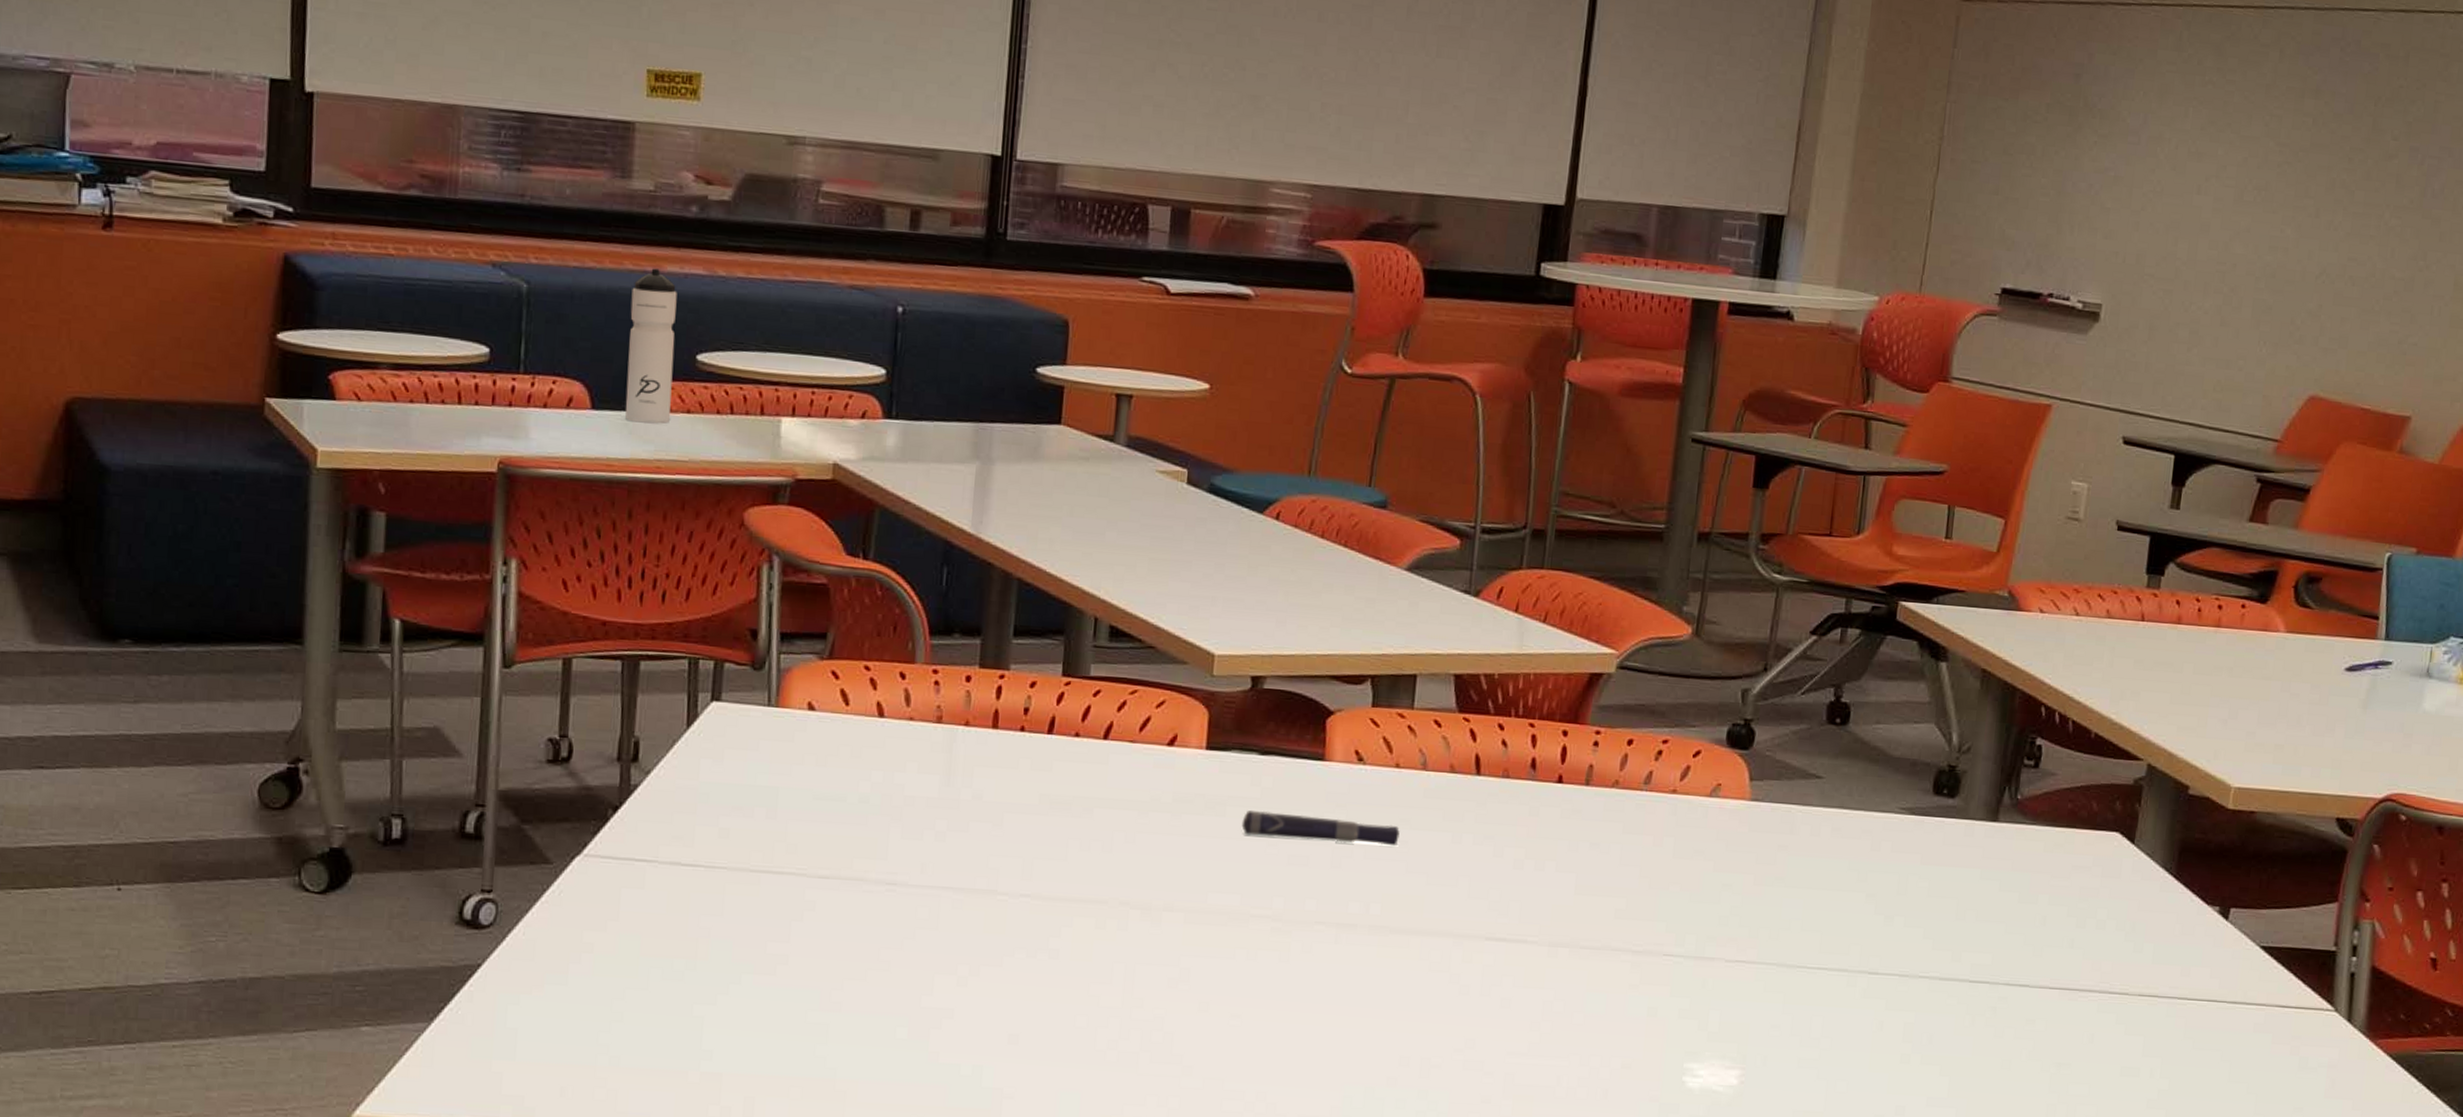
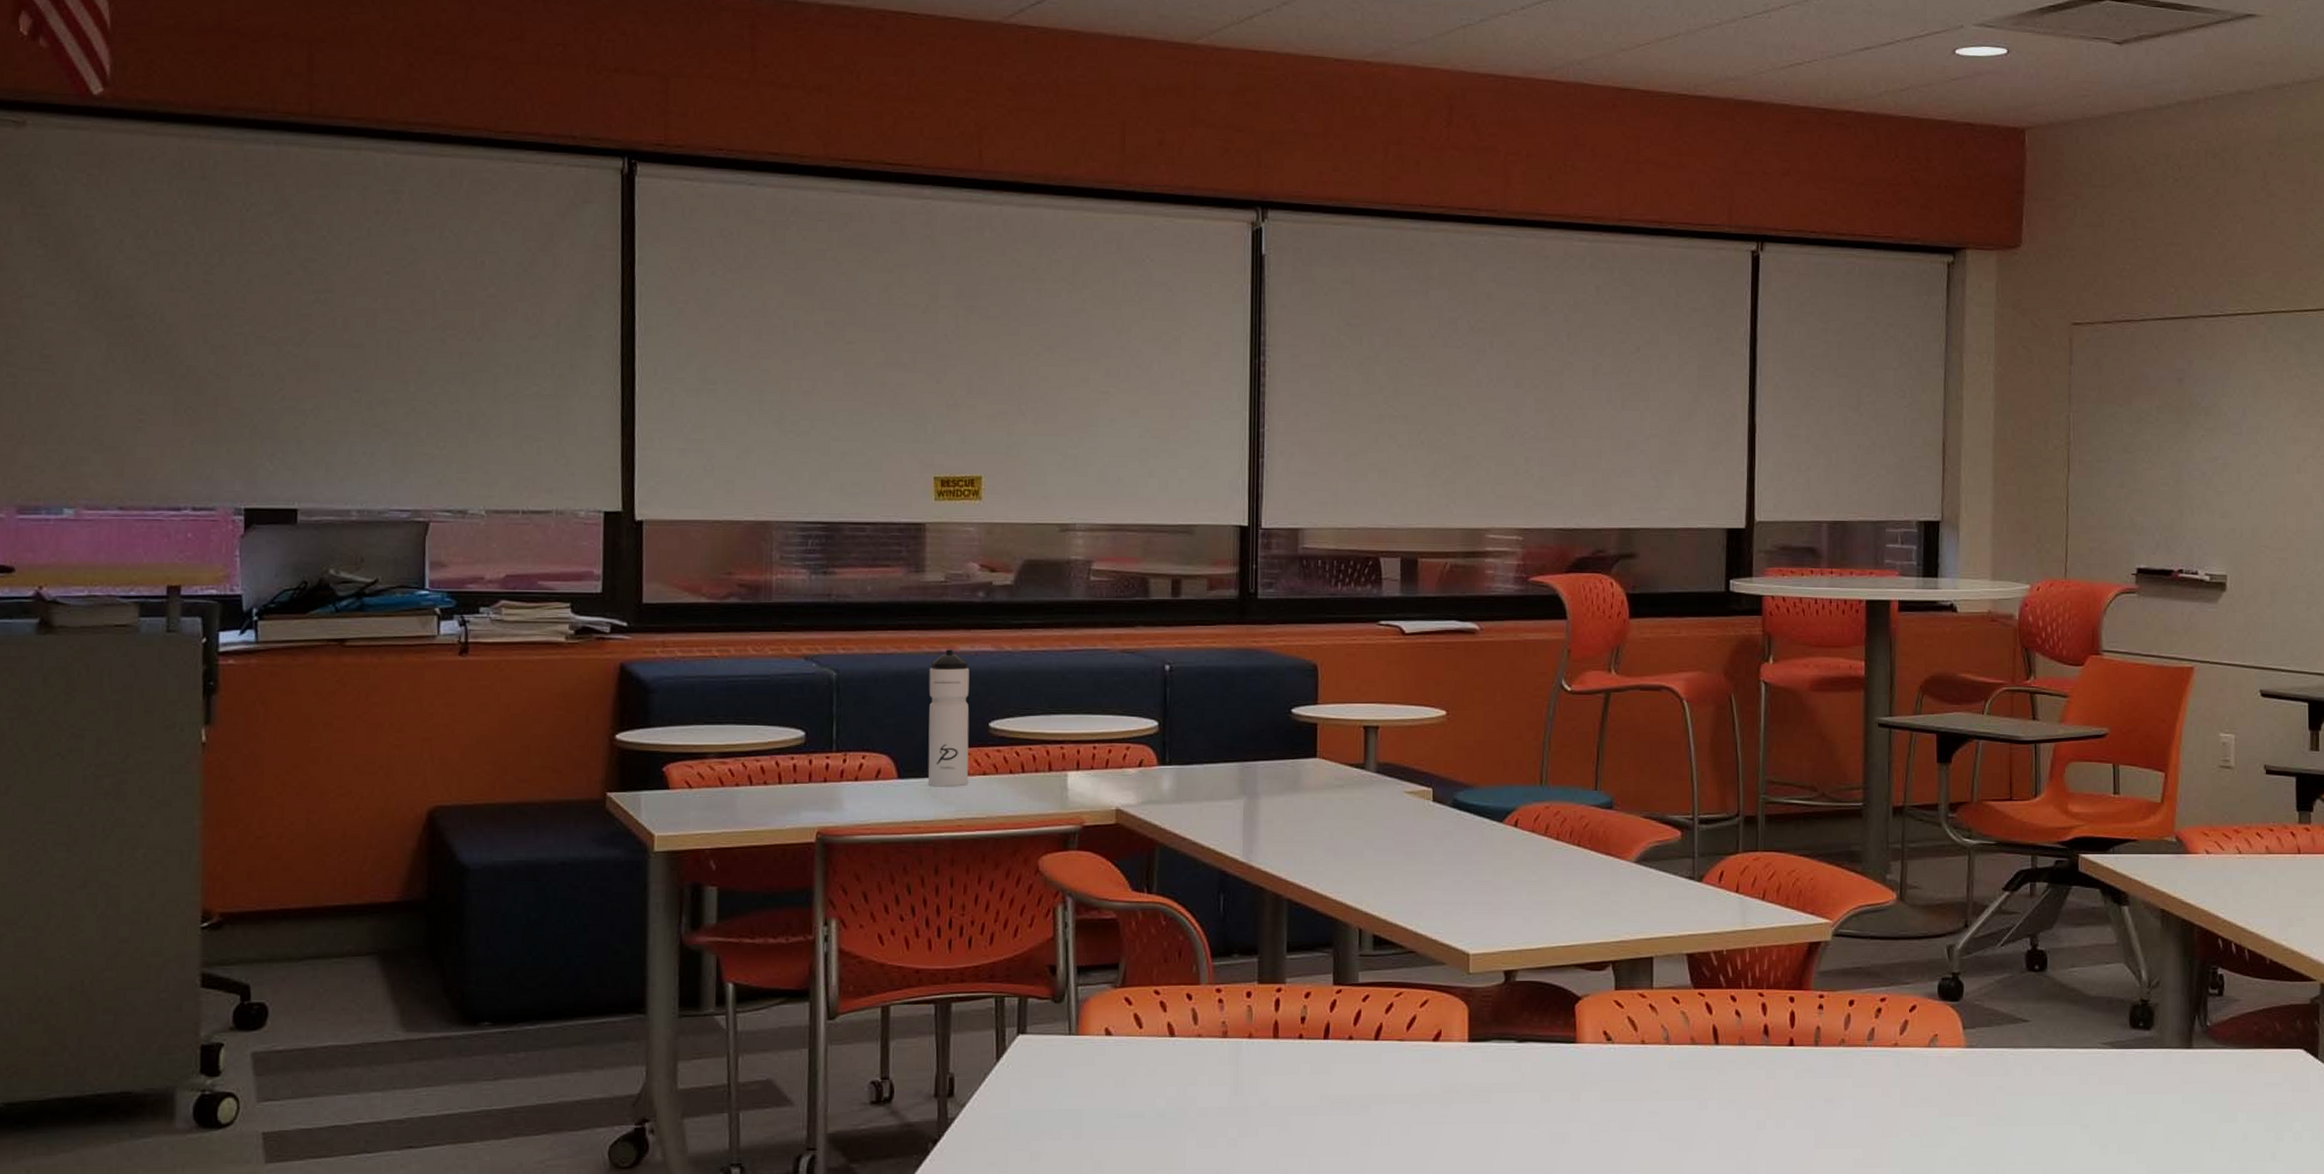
marker pen: present [1241,810,1400,847] -> none [1506,1095,1650,1118]

